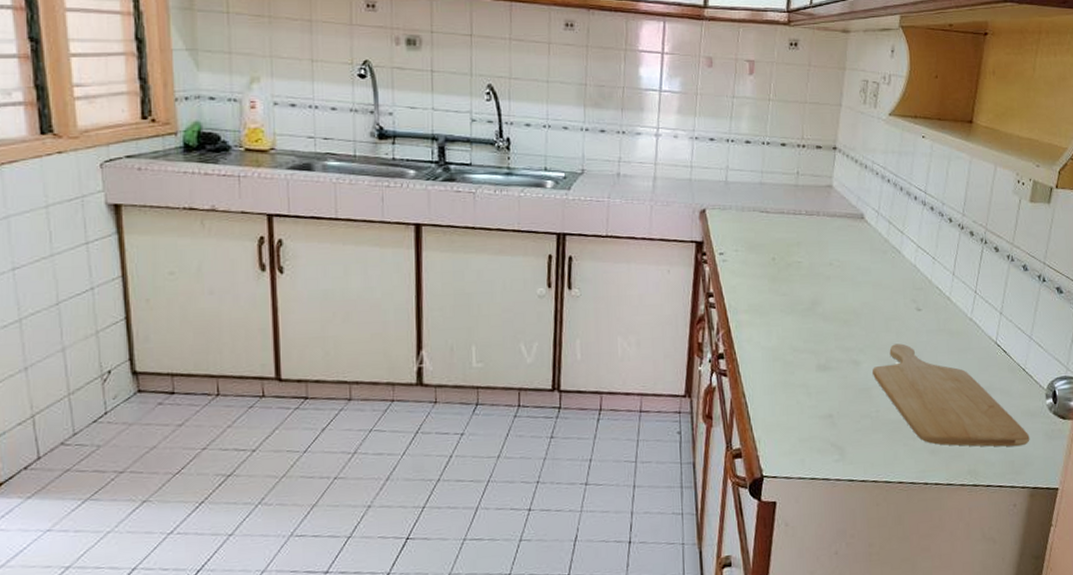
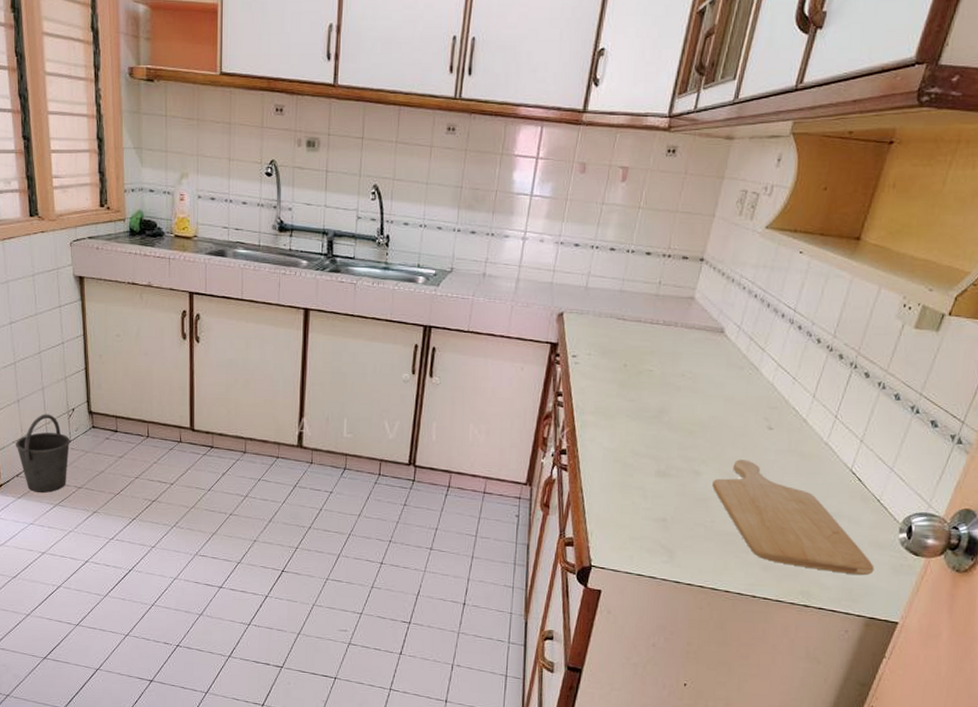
bucket: none [23,381,107,487] -> present [16,414,71,493]

